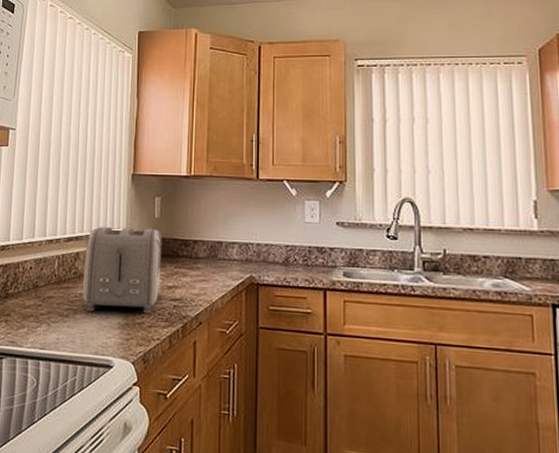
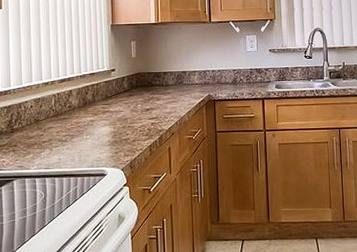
toaster: present [82,226,162,314] -> none [76,66,140,135]

